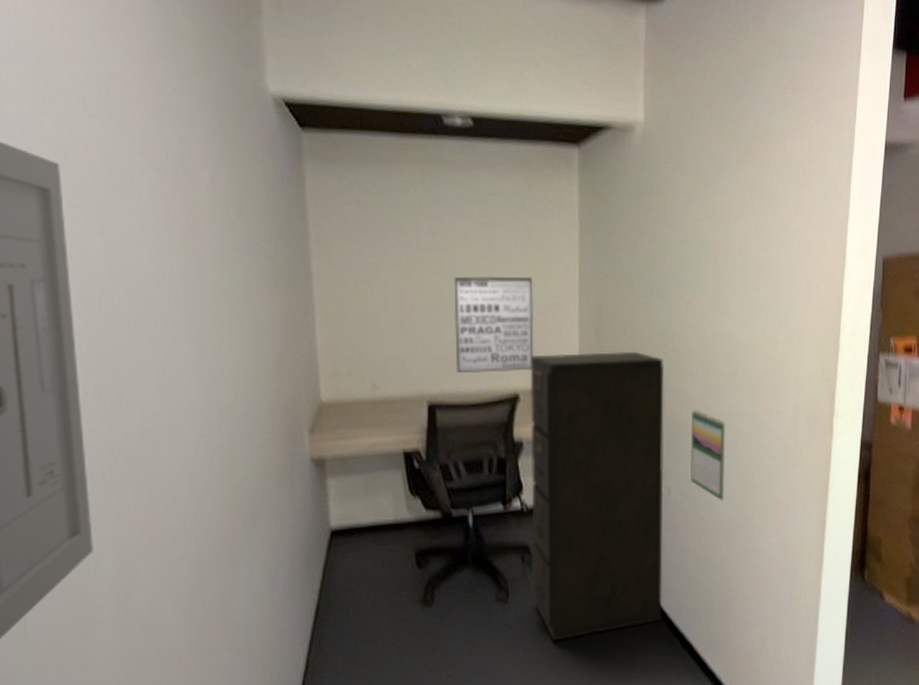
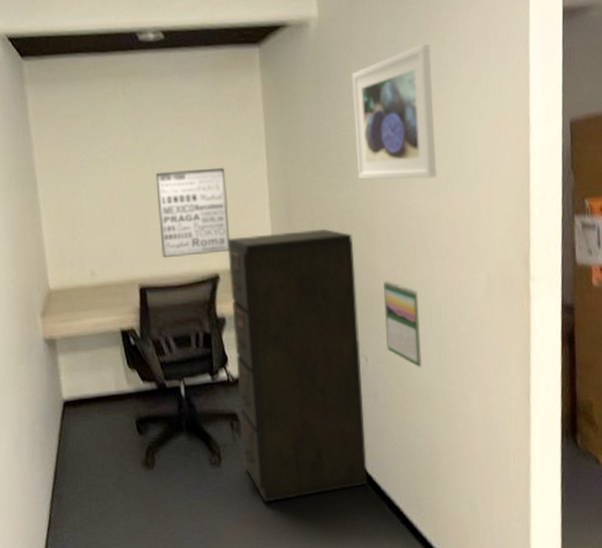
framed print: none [673,164,756,306] -> present [352,43,436,180]

